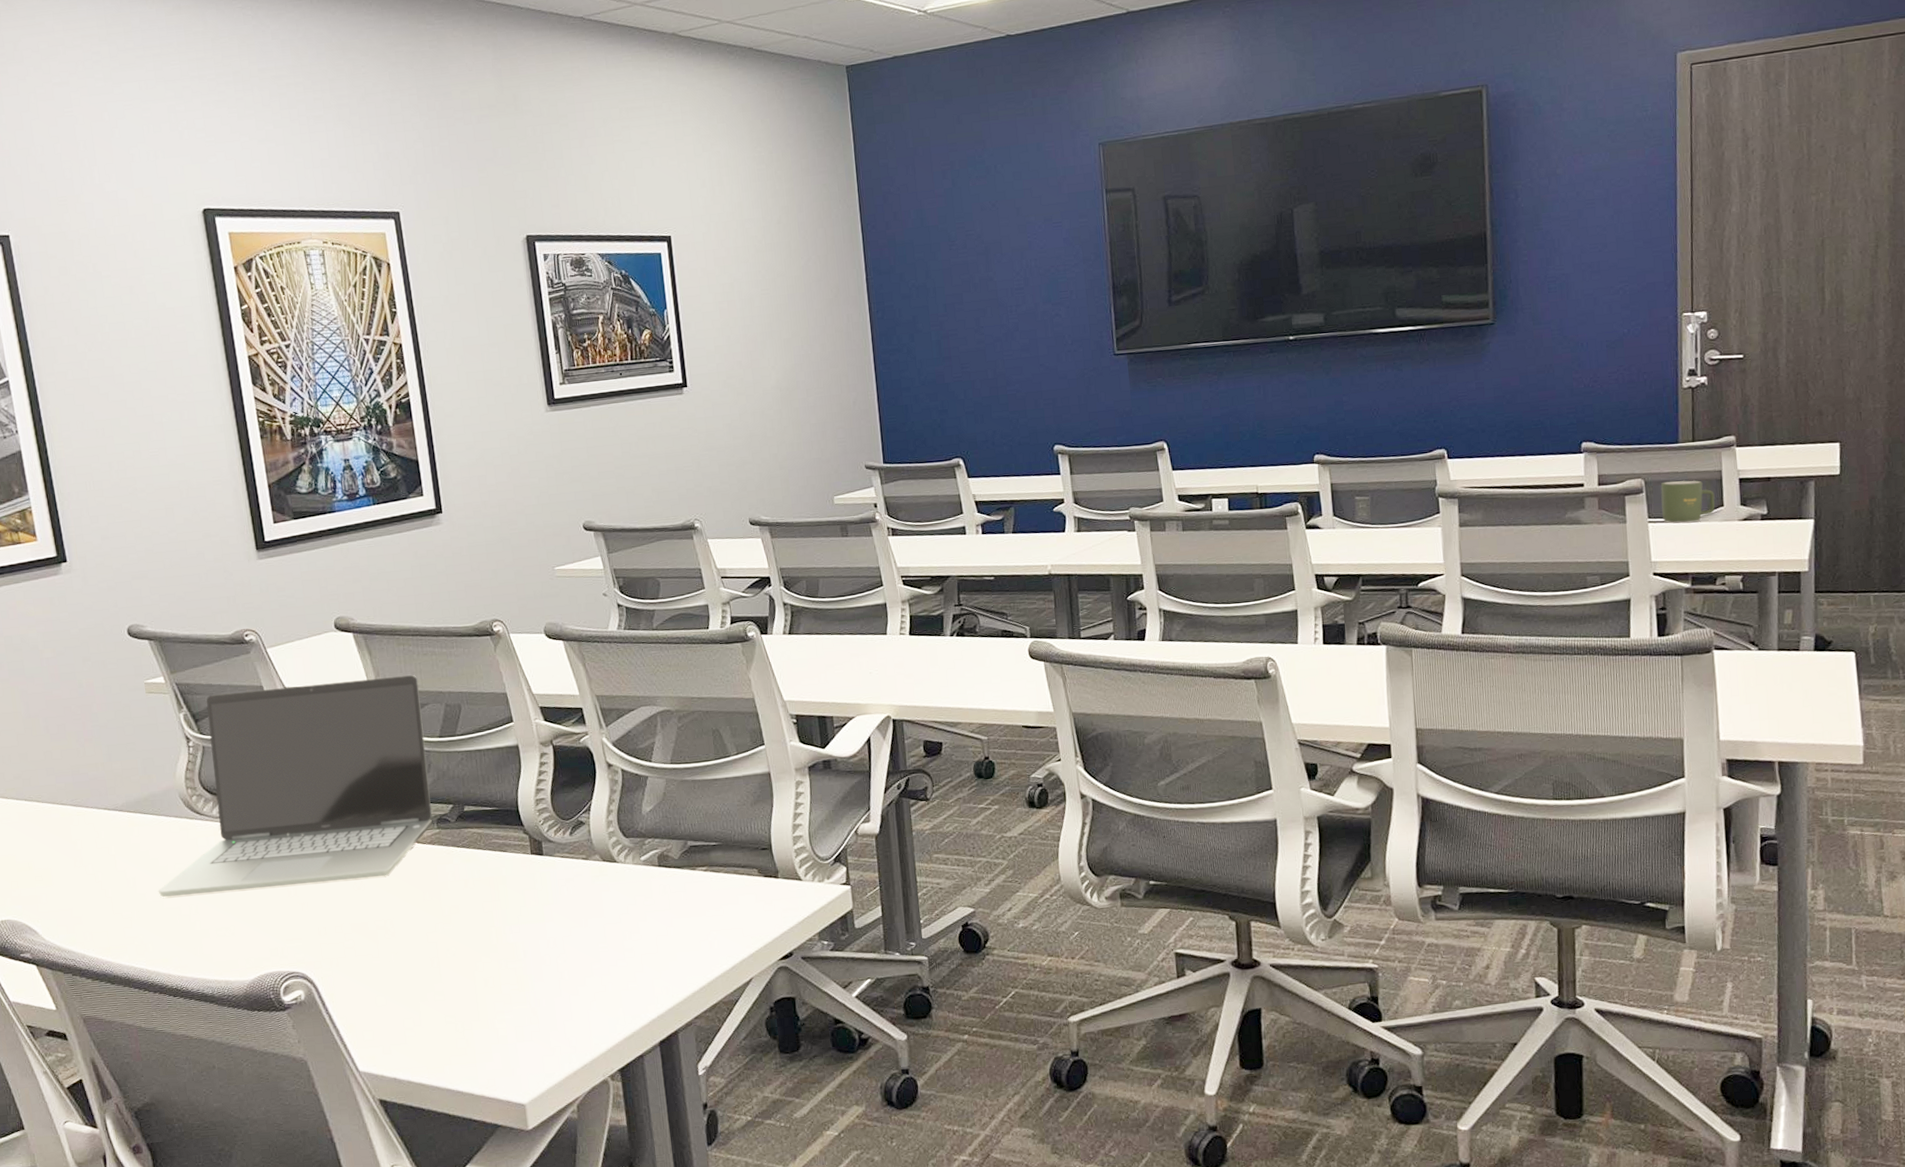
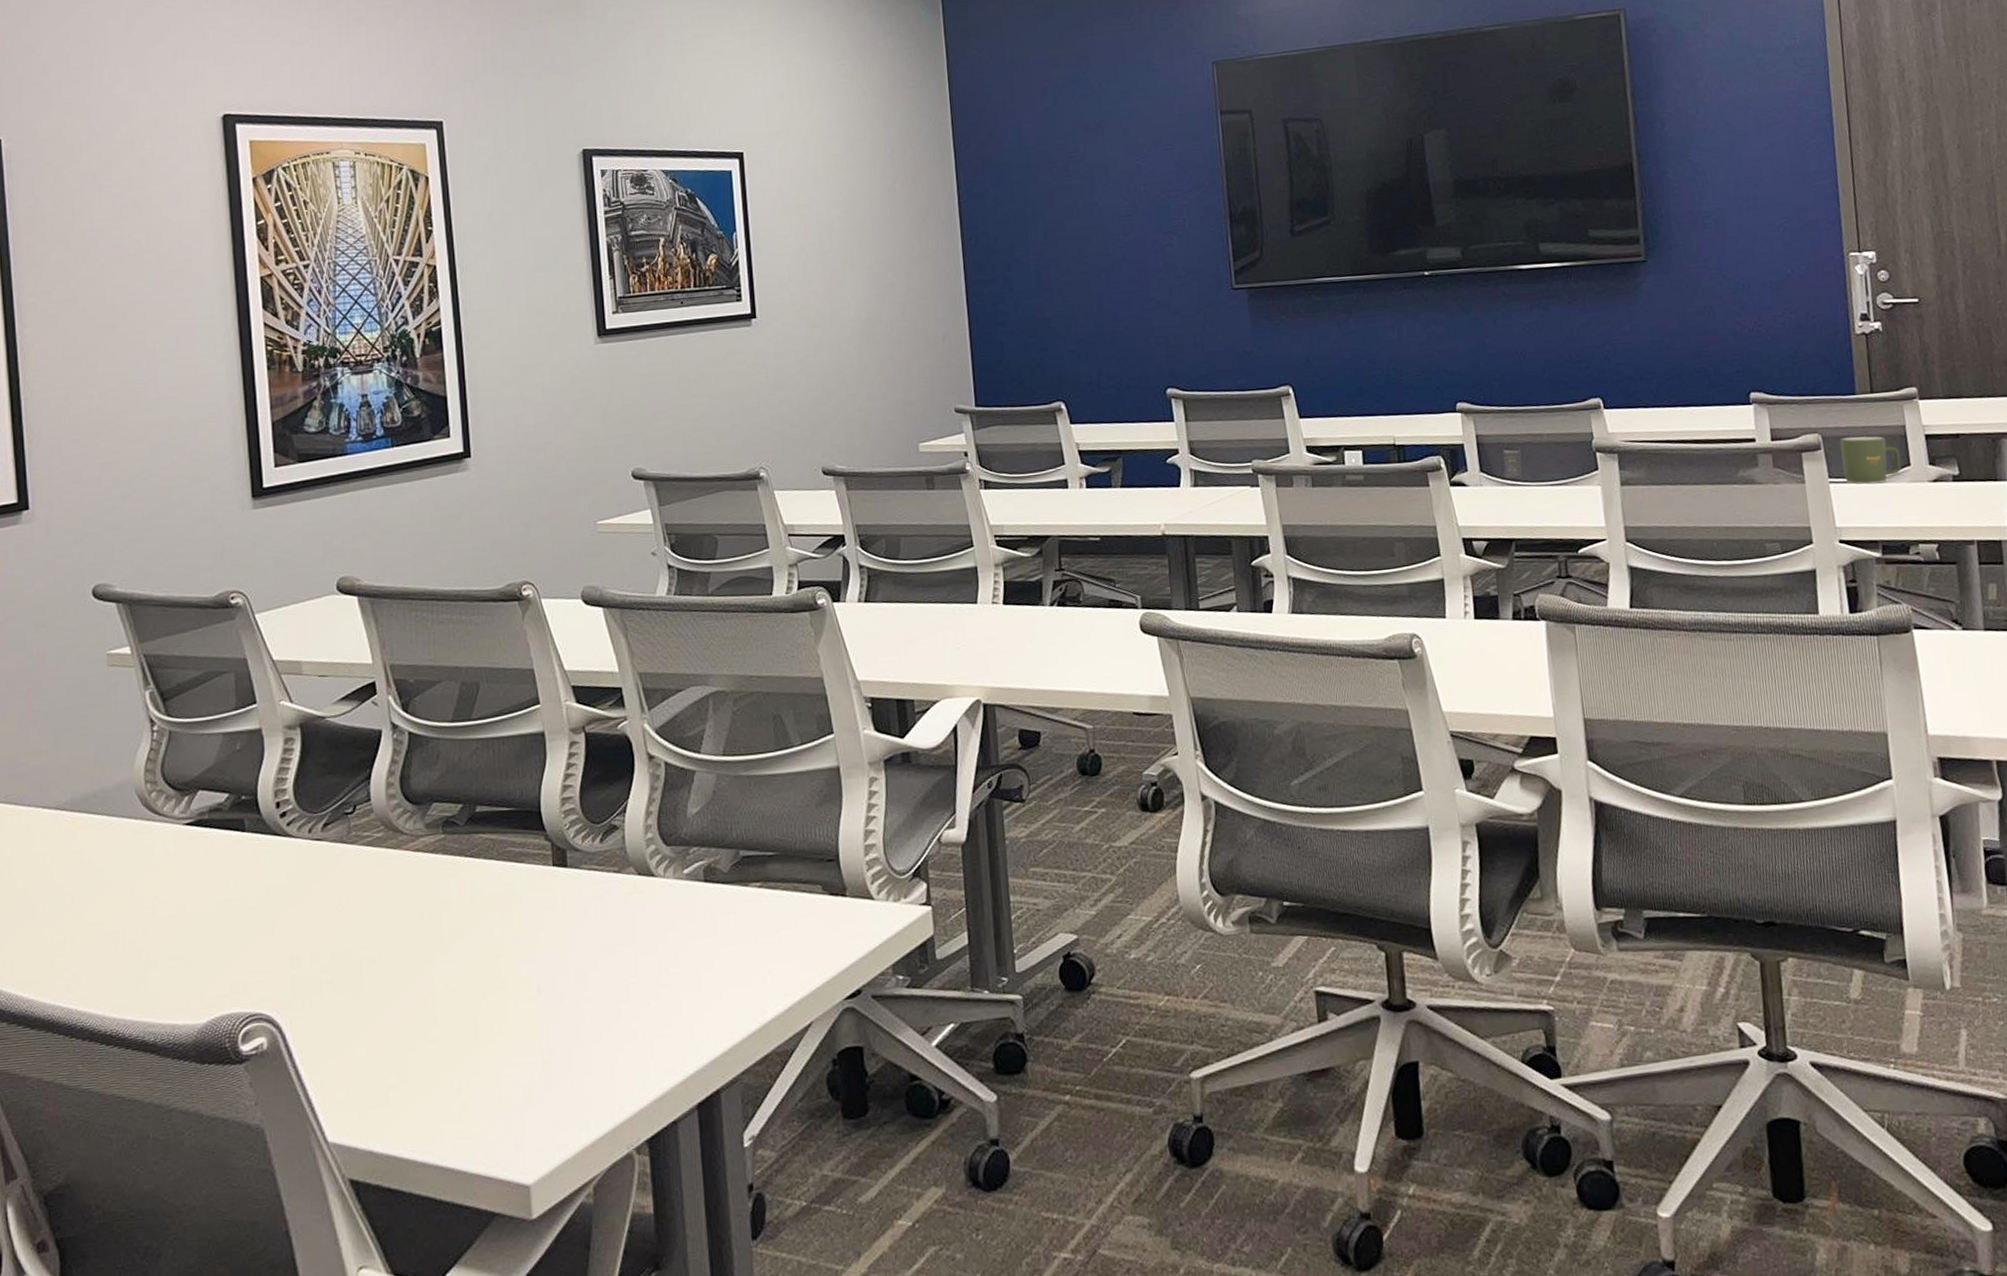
laptop: present [158,675,432,897] -> none [99,647,437,918]

